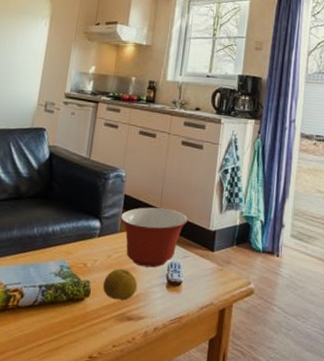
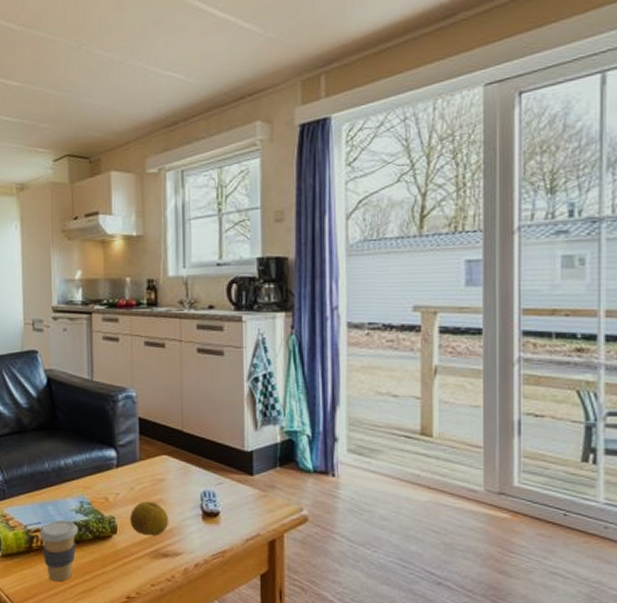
coffee cup: none [17,282,55,341] -> present [39,520,78,582]
mixing bowl: present [120,207,189,268] -> none [138,429,218,498]

